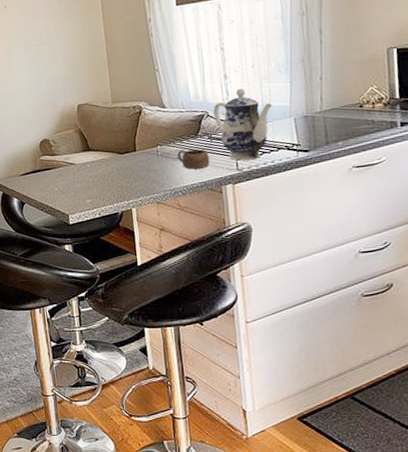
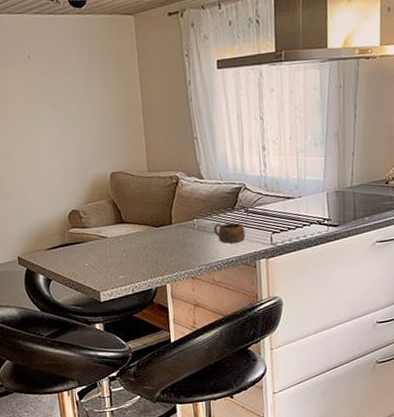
teapot: present [213,88,273,161] -> none [250,160,308,235]

